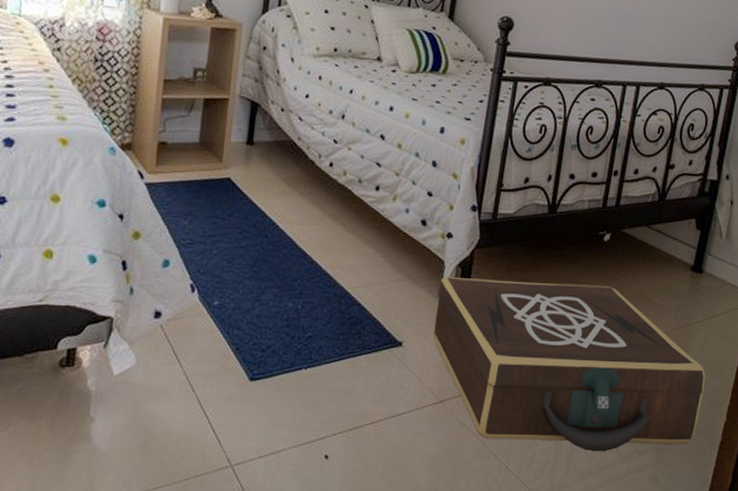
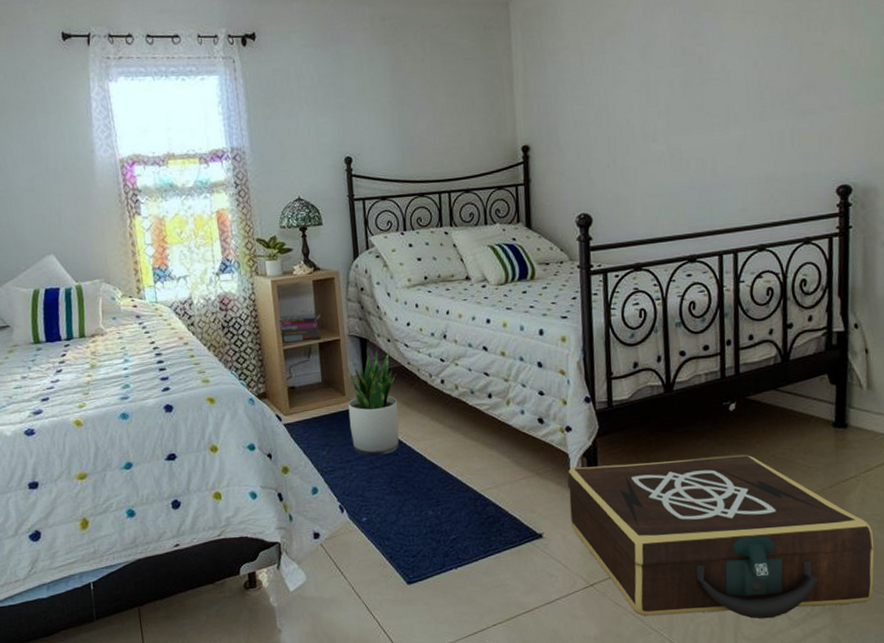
books: none [161,60,212,94] -> present [277,313,321,342]
planter: none [219,120,283,235] -> present [347,350,400,457]

